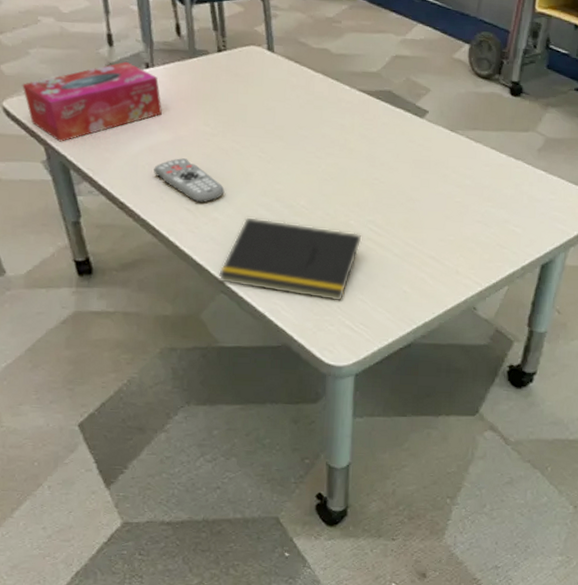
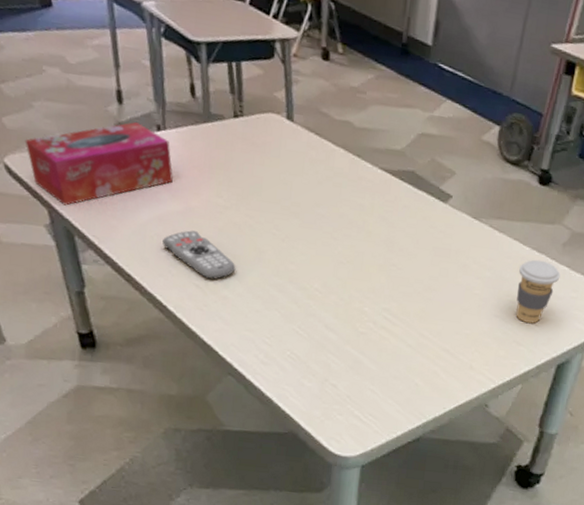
notepad: present [218,218,362,301] -> none [226,298,376,390]
coffee cup: none [497,166,538,226] -> present [516,259,561,323]

